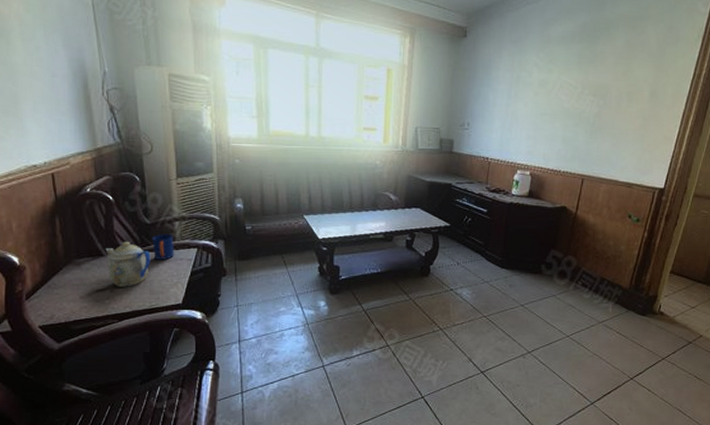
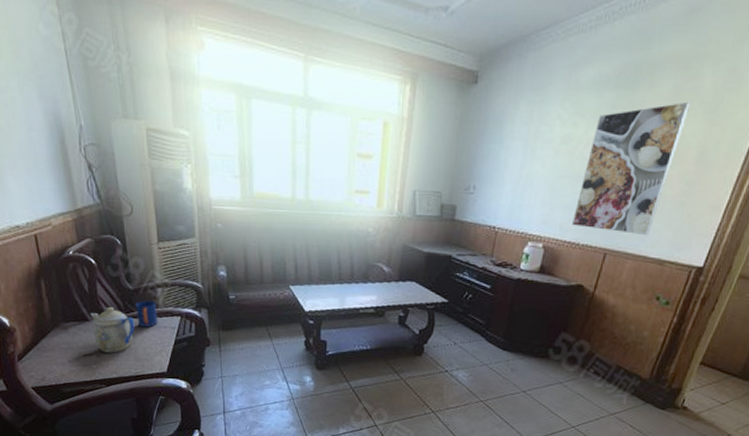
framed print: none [552,52,641,163] -> present [571,101,691,236]

